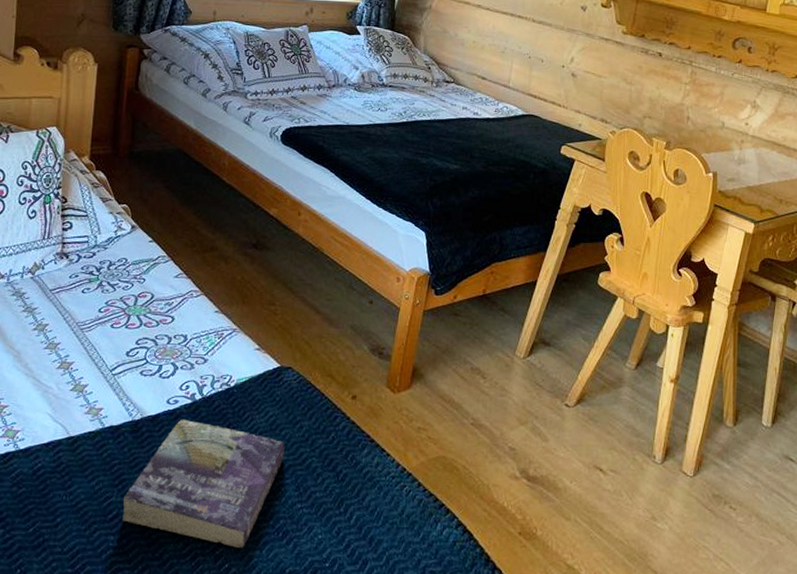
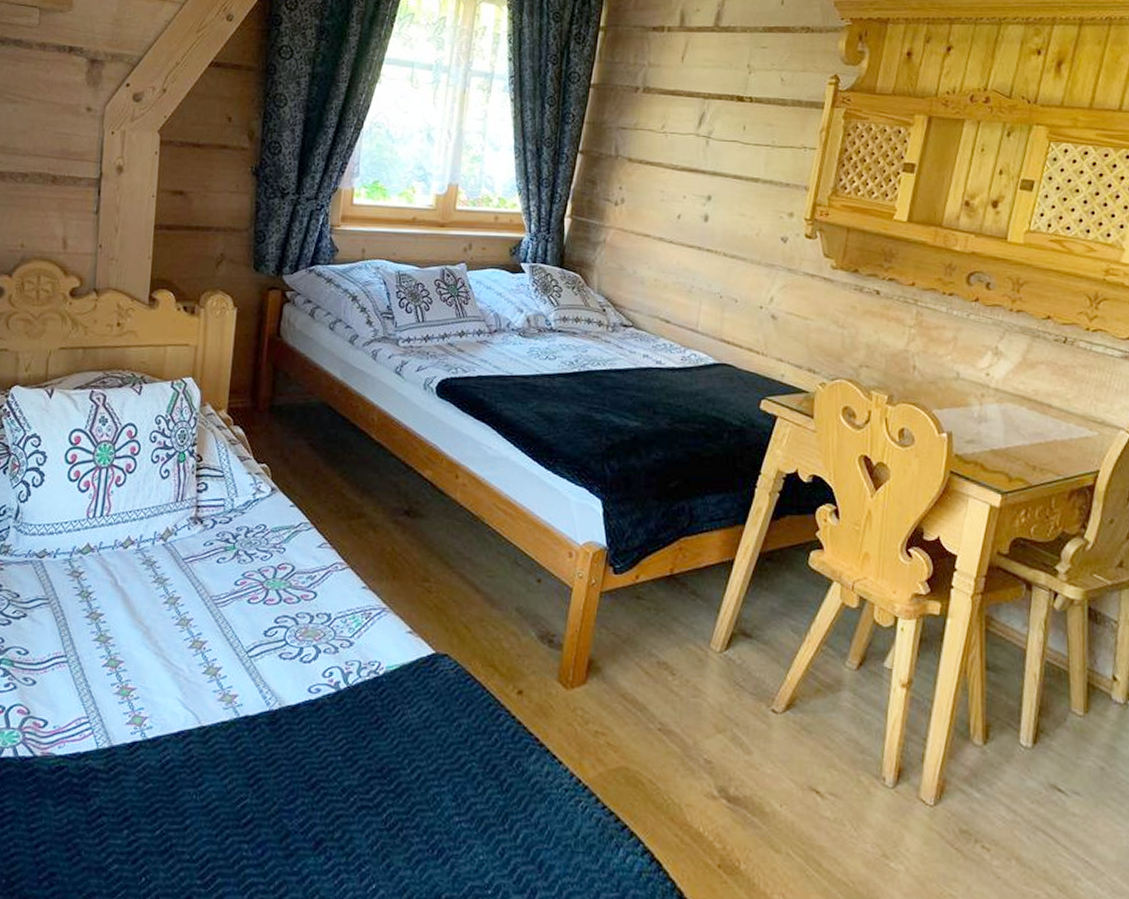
book: present [121,419,285,549] -> none [256,710,441,867]

